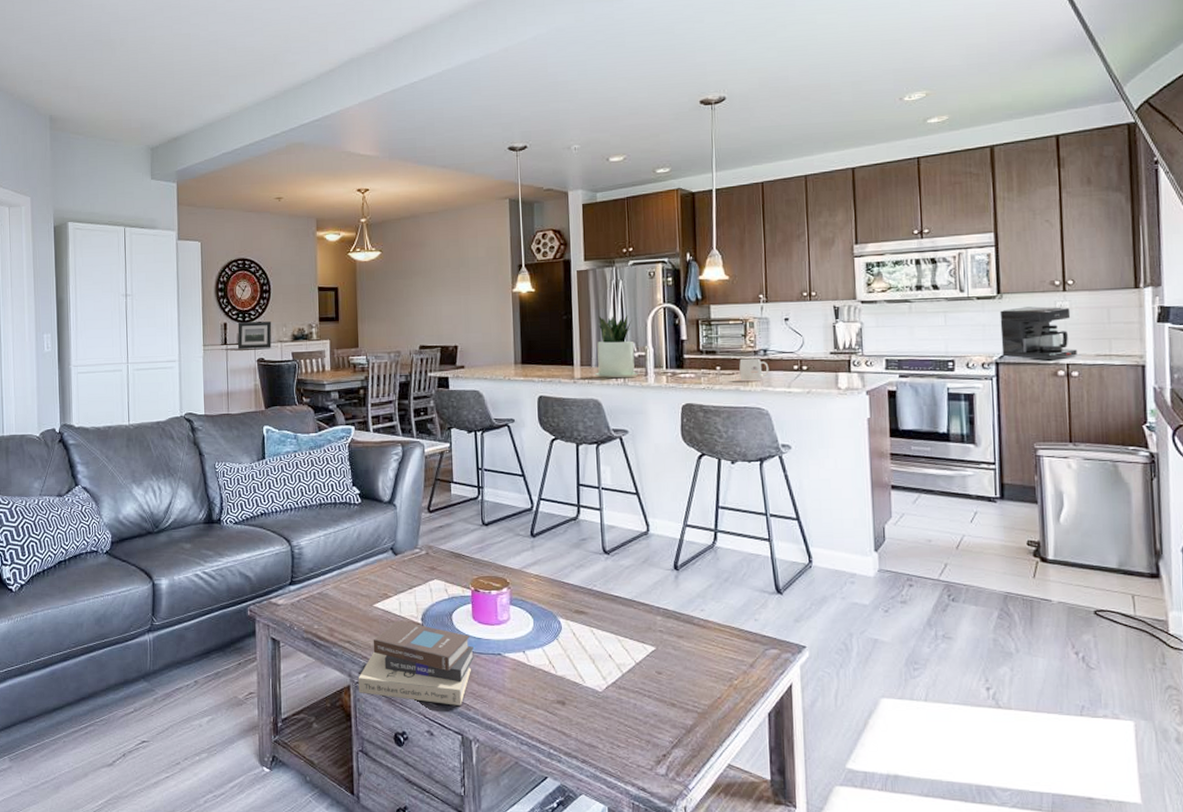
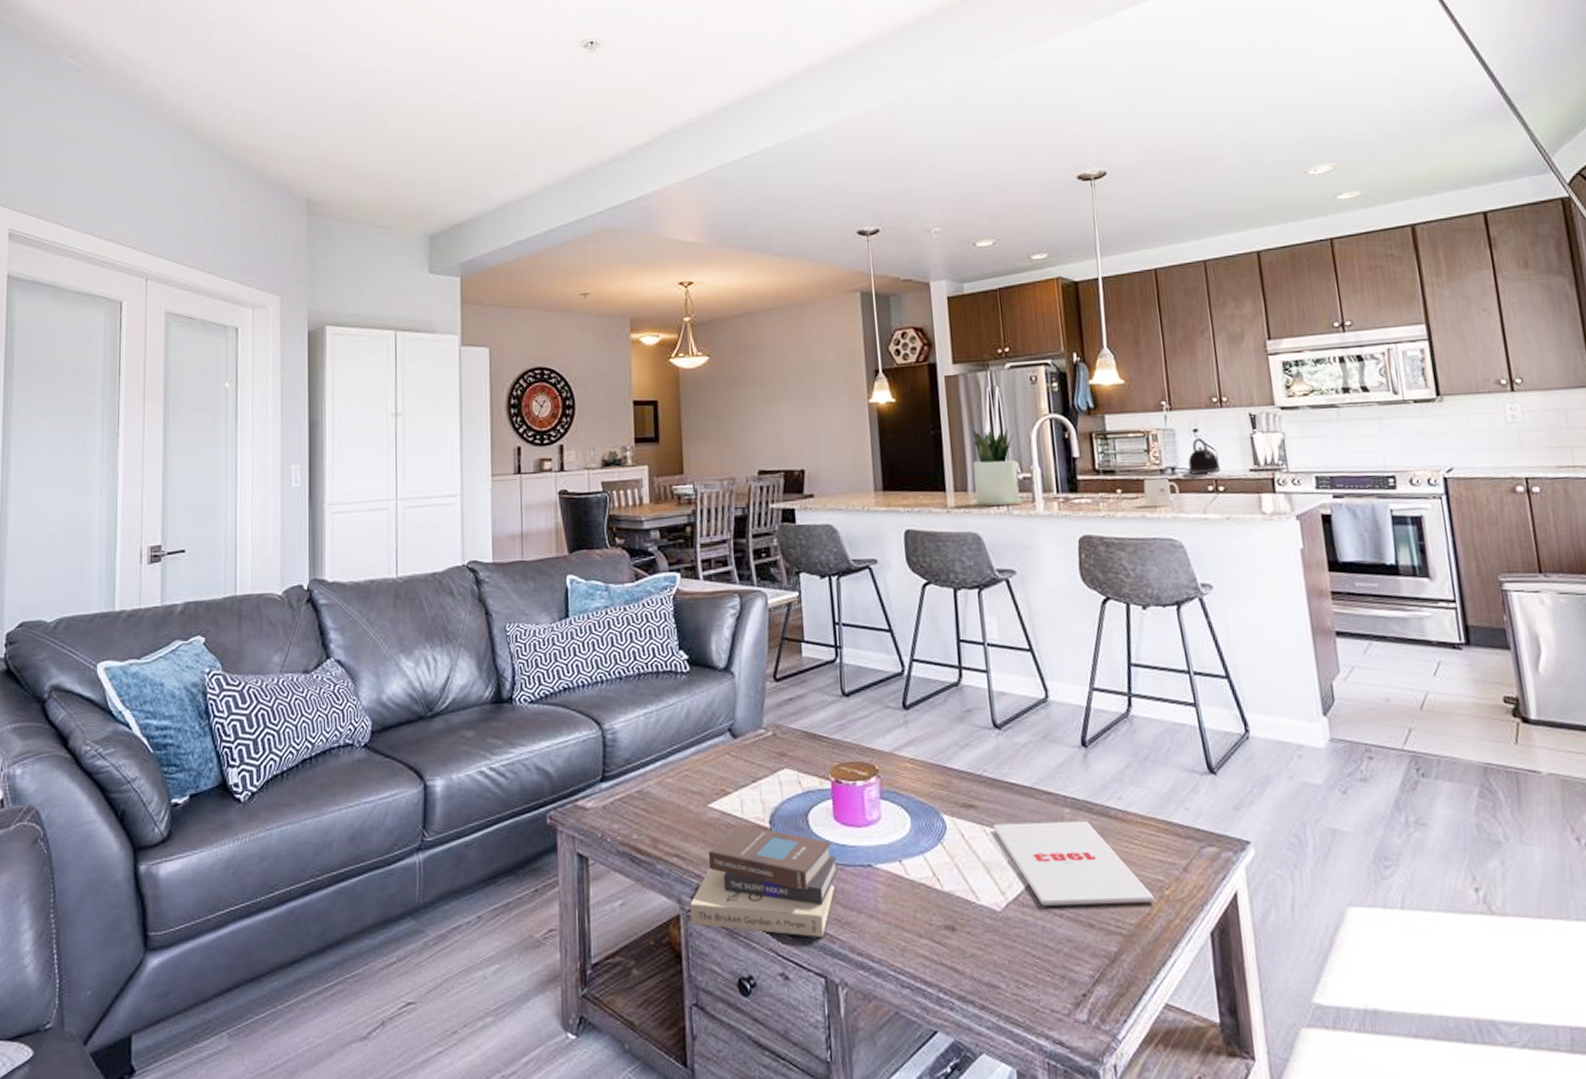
picture frame: present [237,321,272,349] -> none [534,444,577,479]
magazine: none [599,626,726,689] -> present [993,820,1156,906]
kettle: none [778,326,806,356] -> present [1188,438,1221,475]
coffee maker: present [1000,306,1077,361] -> none [1441,409,1536,474]

